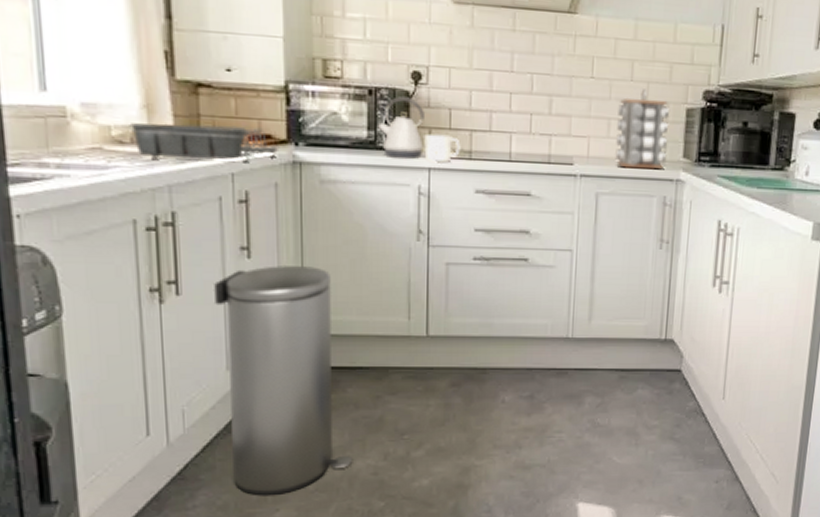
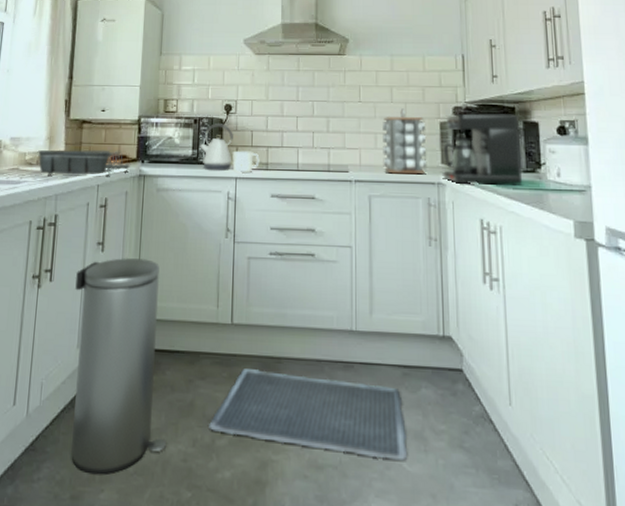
floor mat: none [402,381,619,455] -> present [209,369,408,461]
coffee maker: none [684,99,775,184] -> present [443,113,523,185]

